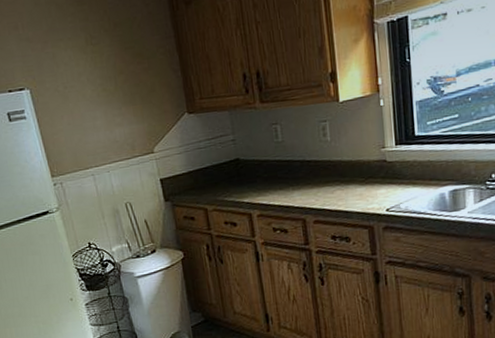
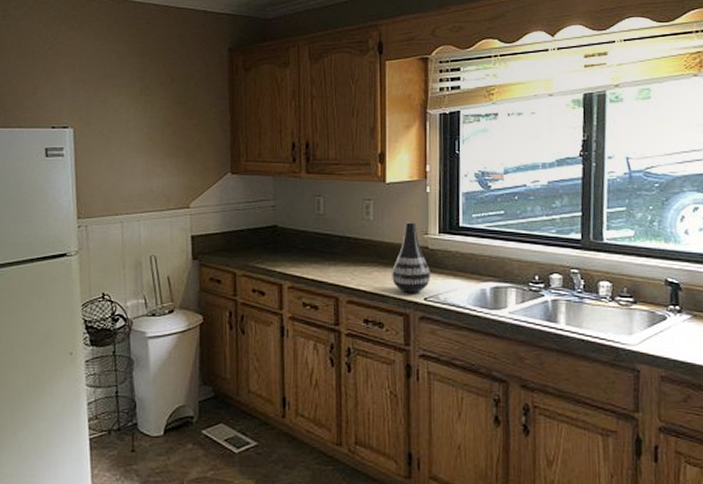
vase: none [353,137,391,208] -> present [392,222,430,294]

